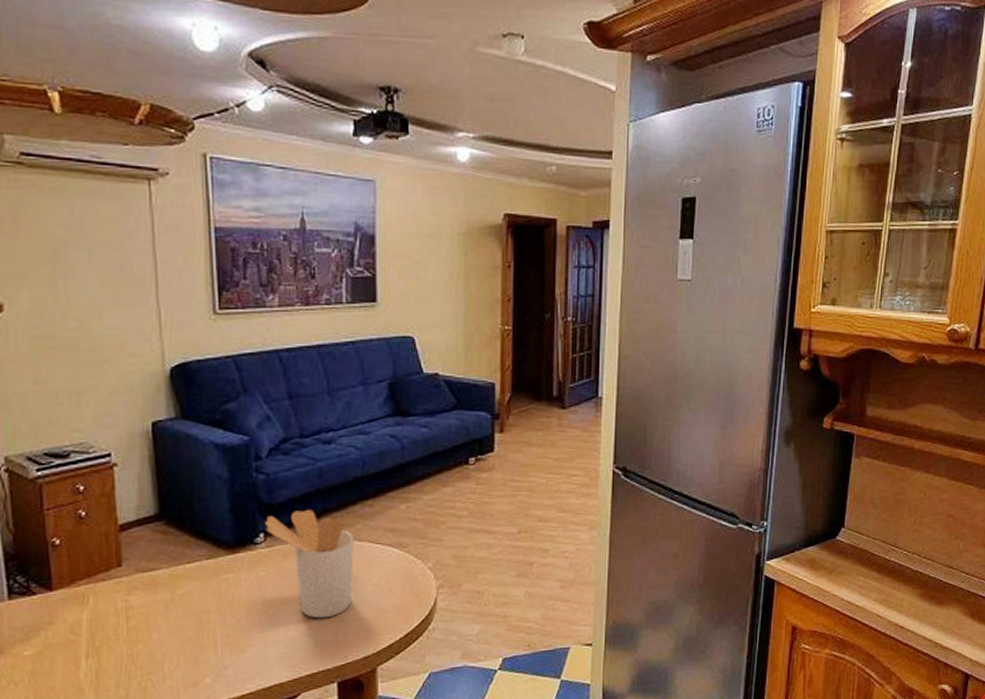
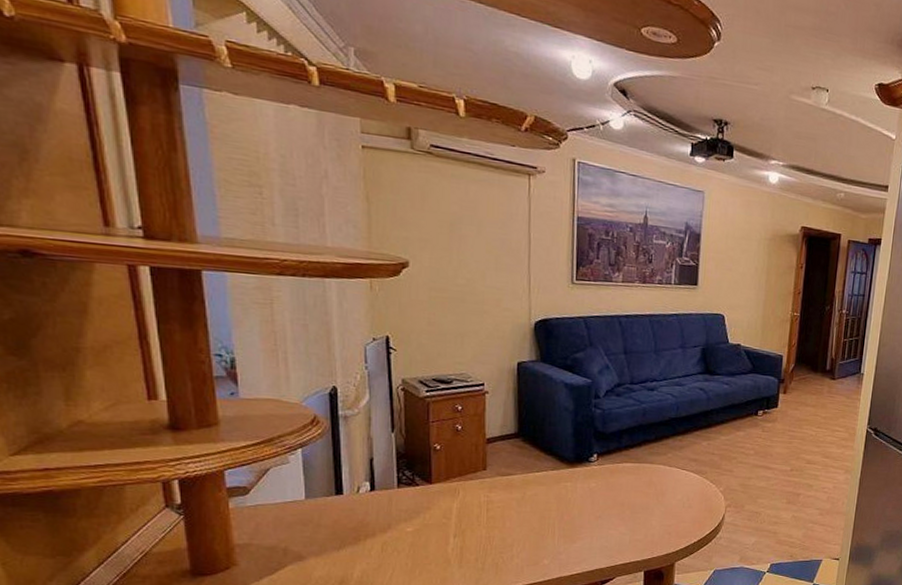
utensil holder: present [265,510,354,619] -> none [598,439,665,523]

